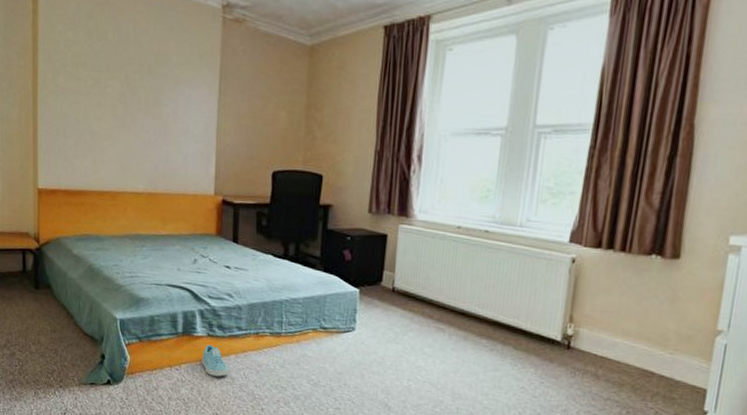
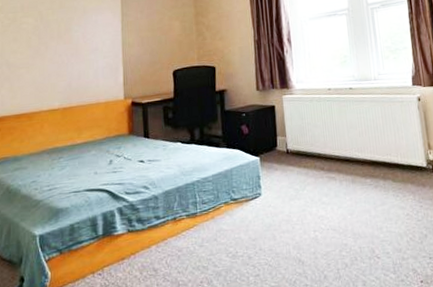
sneaker: present [201,344,228,377] -> none [123,240,151,273]

